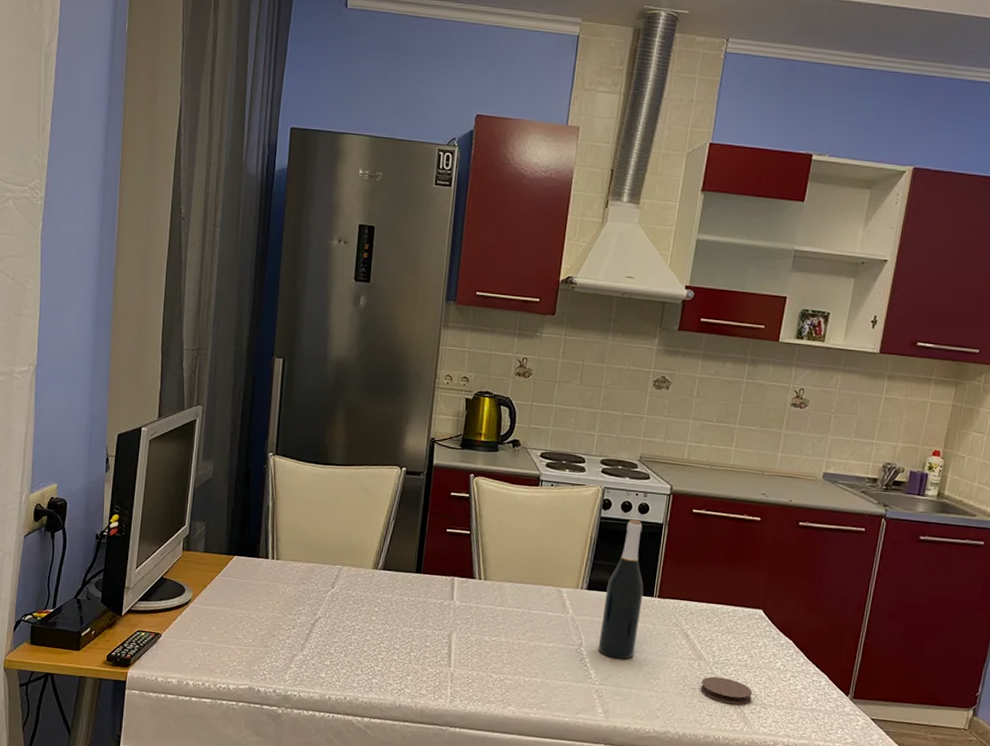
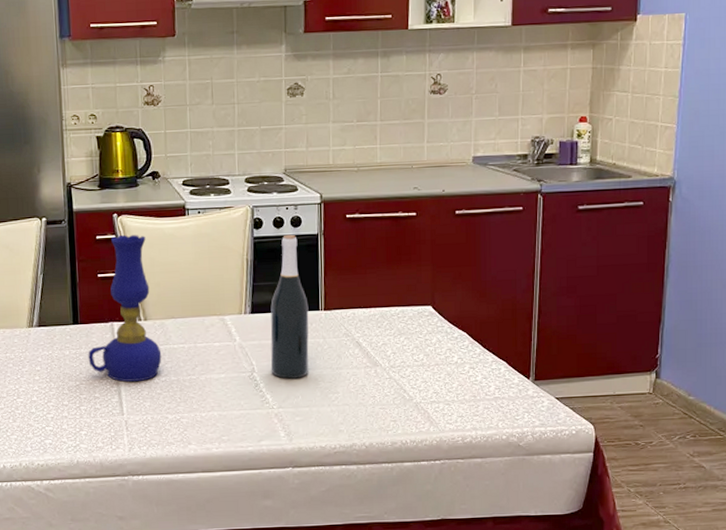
oil lamp: none [425,495,498,638] -> present [88,234,162,382]
coaster: present [700,676,753,705] -> none [380,380,434,406]

